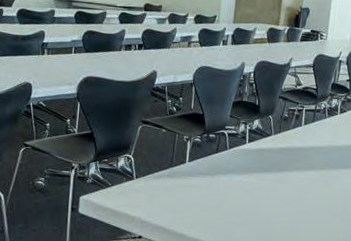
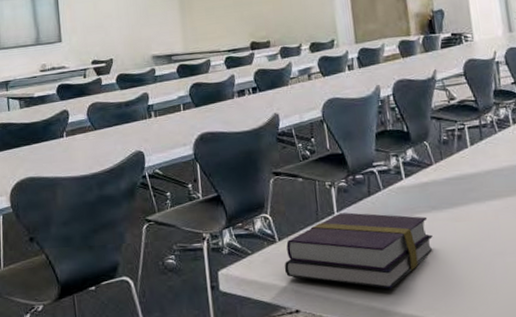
book: none [136,163,259,229] -> present [284,212,433,289]

